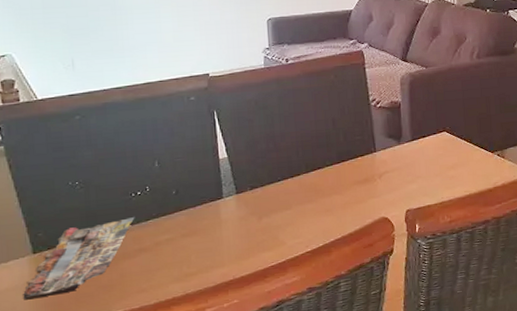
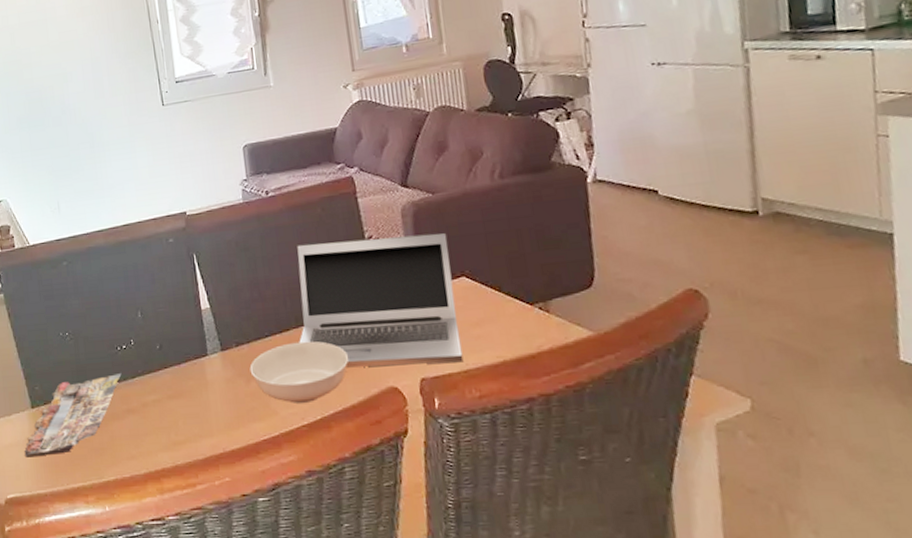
bowl: none [262,183,350,235] -> present [249,341,349,403]
laptop: none [308,98,440,204] -> present [297,233,464,368]

